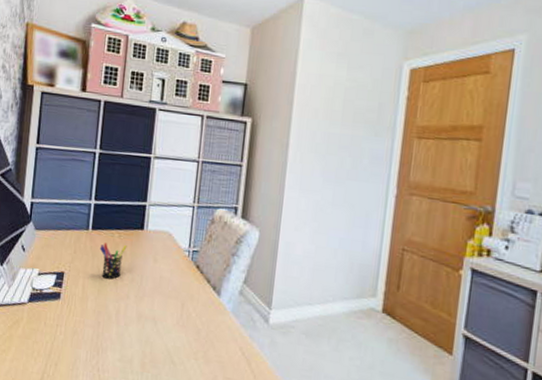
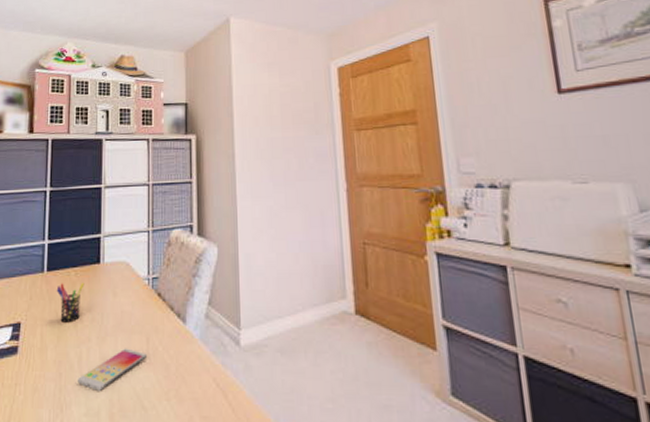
smartphone: none [113,309,181,343] -> present [77,348,148,391]

